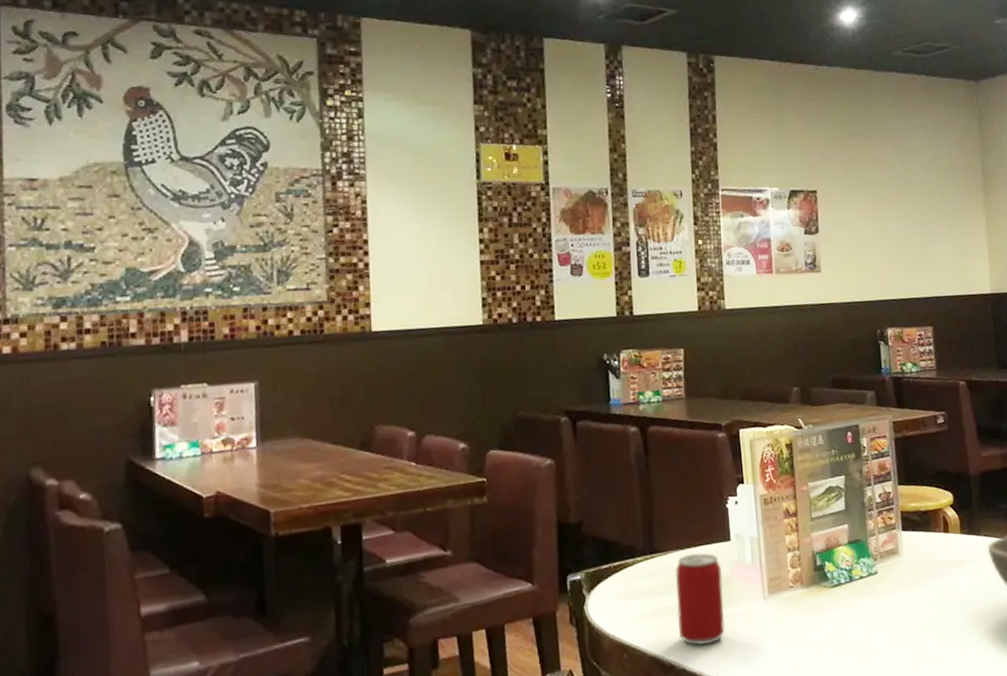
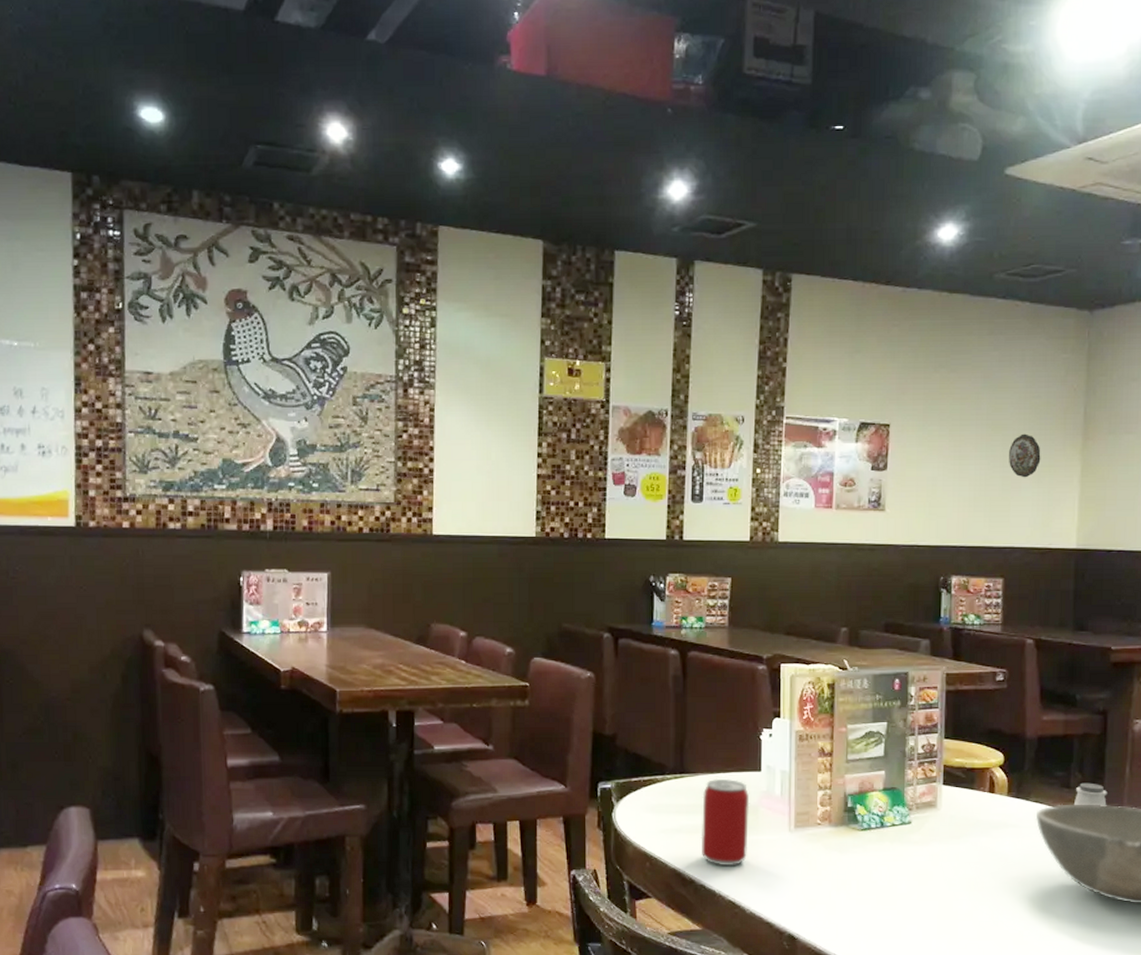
decorative plate: none [923,192,952,233] -> present [1009,433,1041,478]

